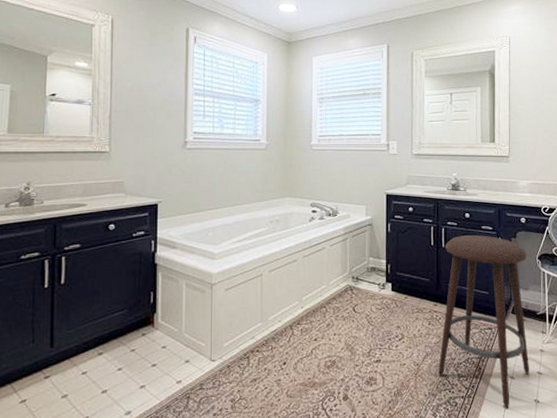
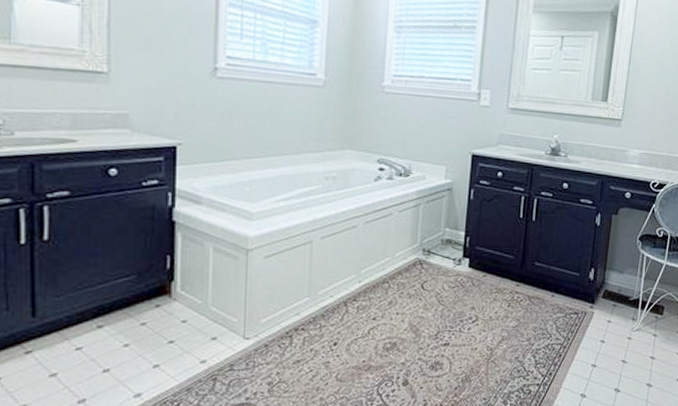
stool: present [438,235,530,409] -> none [513,208,628,398]

